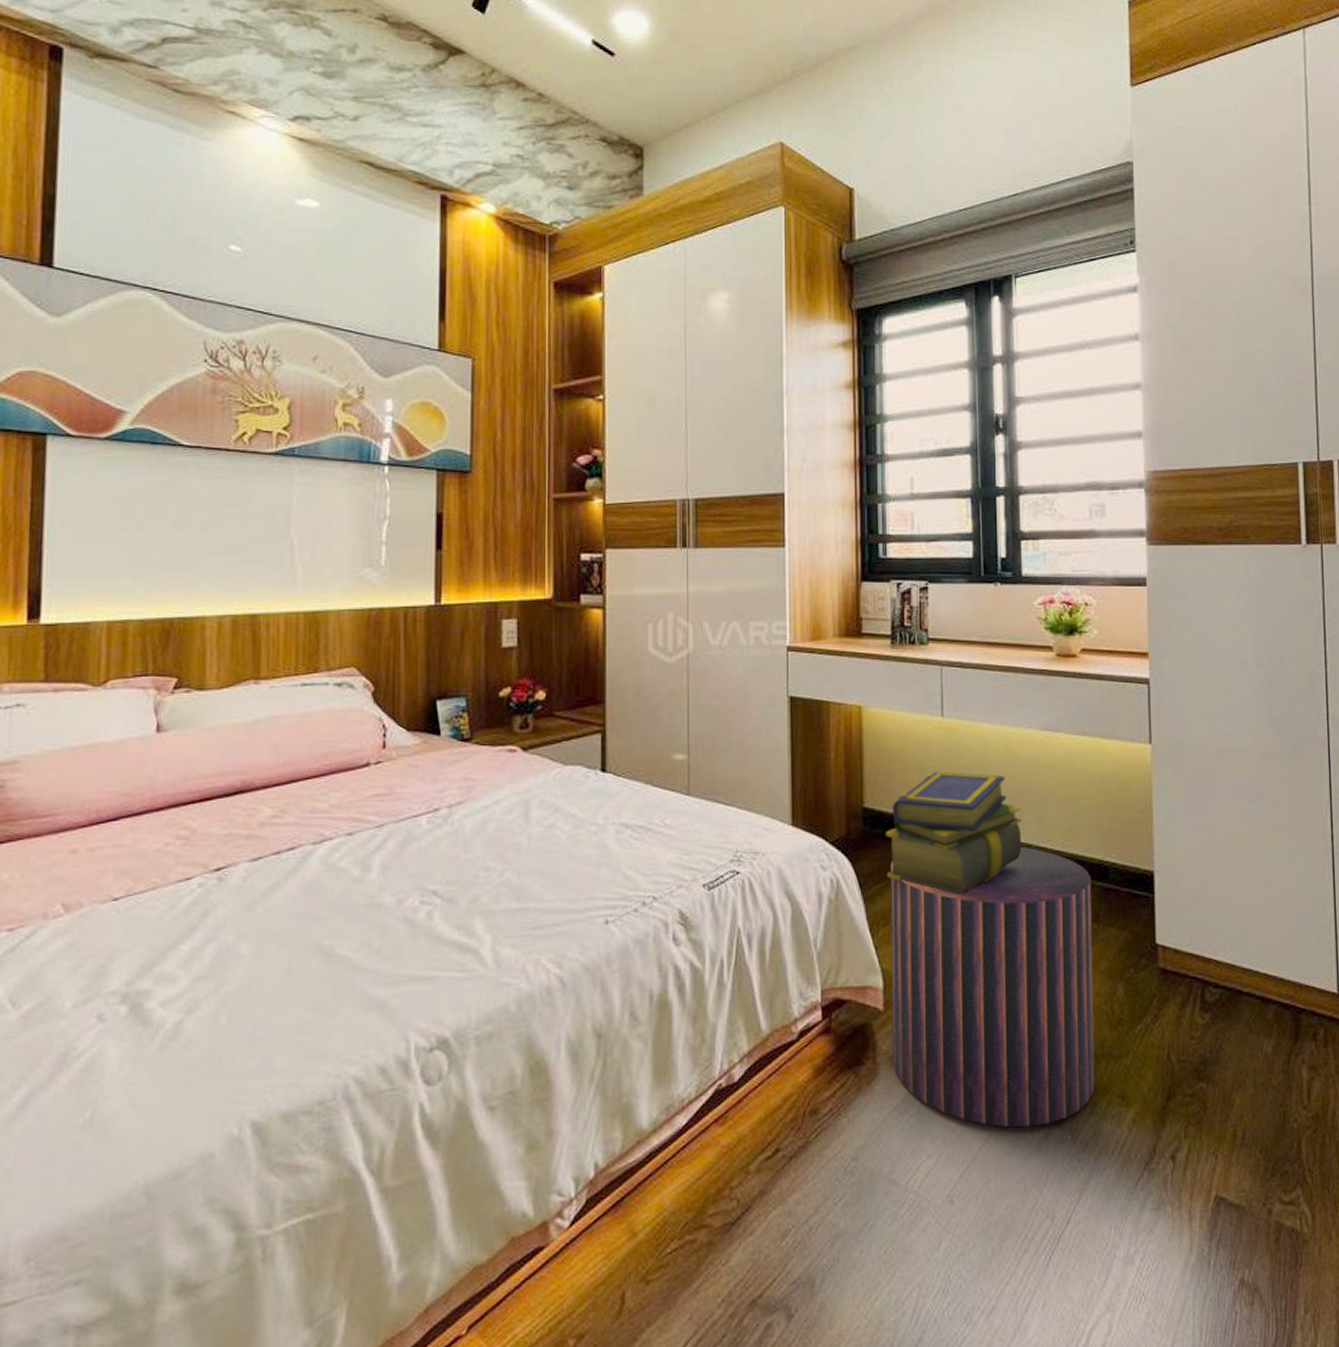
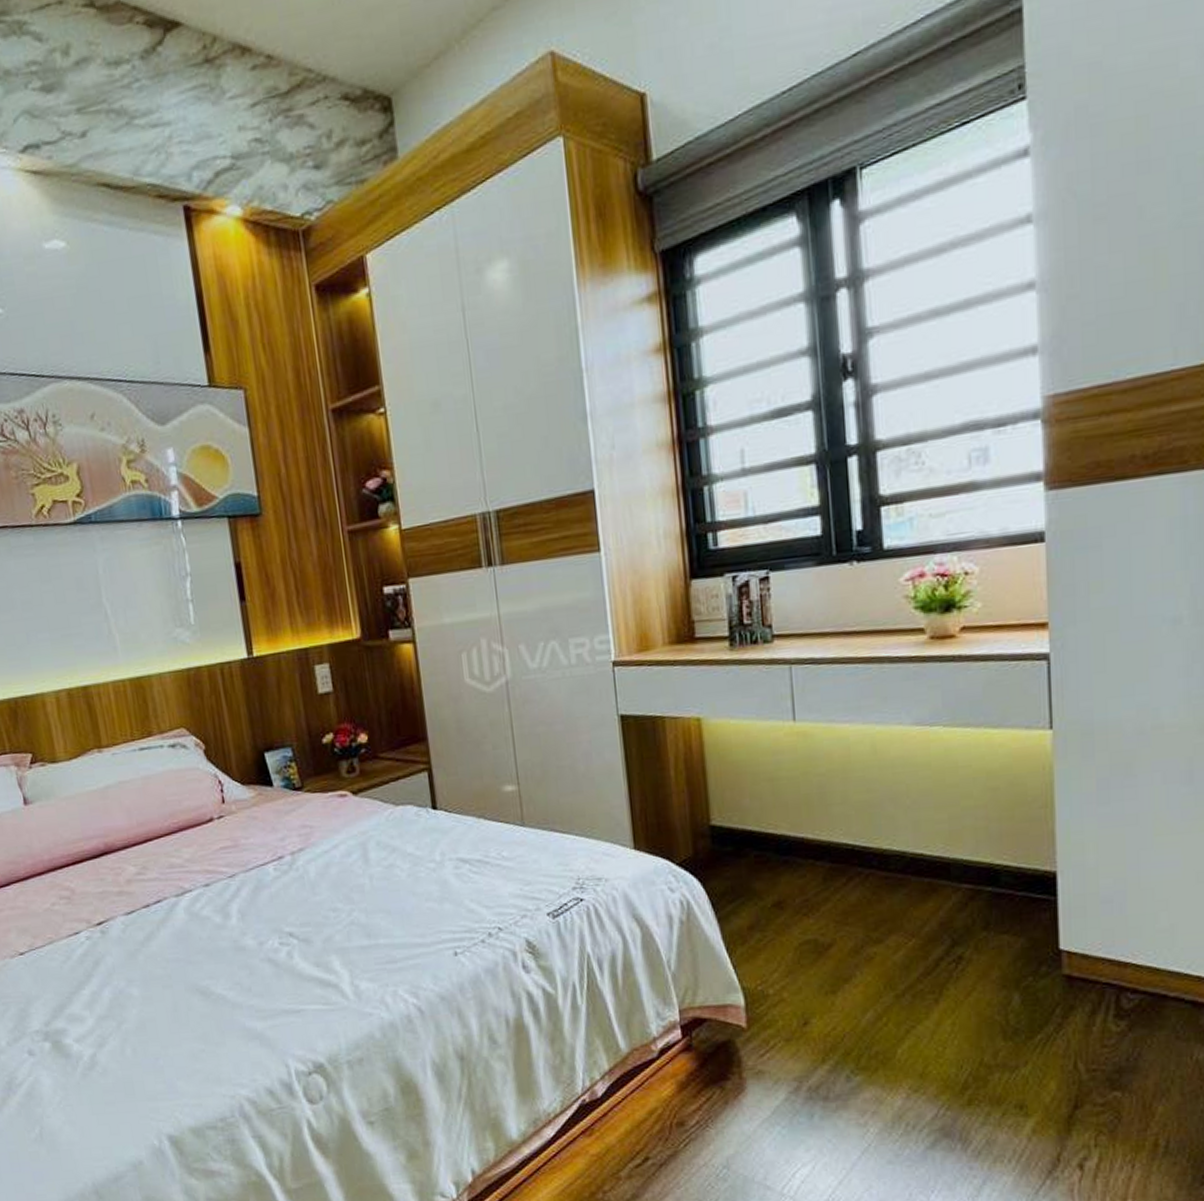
stack of books: present [886,771,1022,894] -> none [737,779,895,909]
pouf: present [890,847,1095,1127] -> none [744,854,988,1137]

